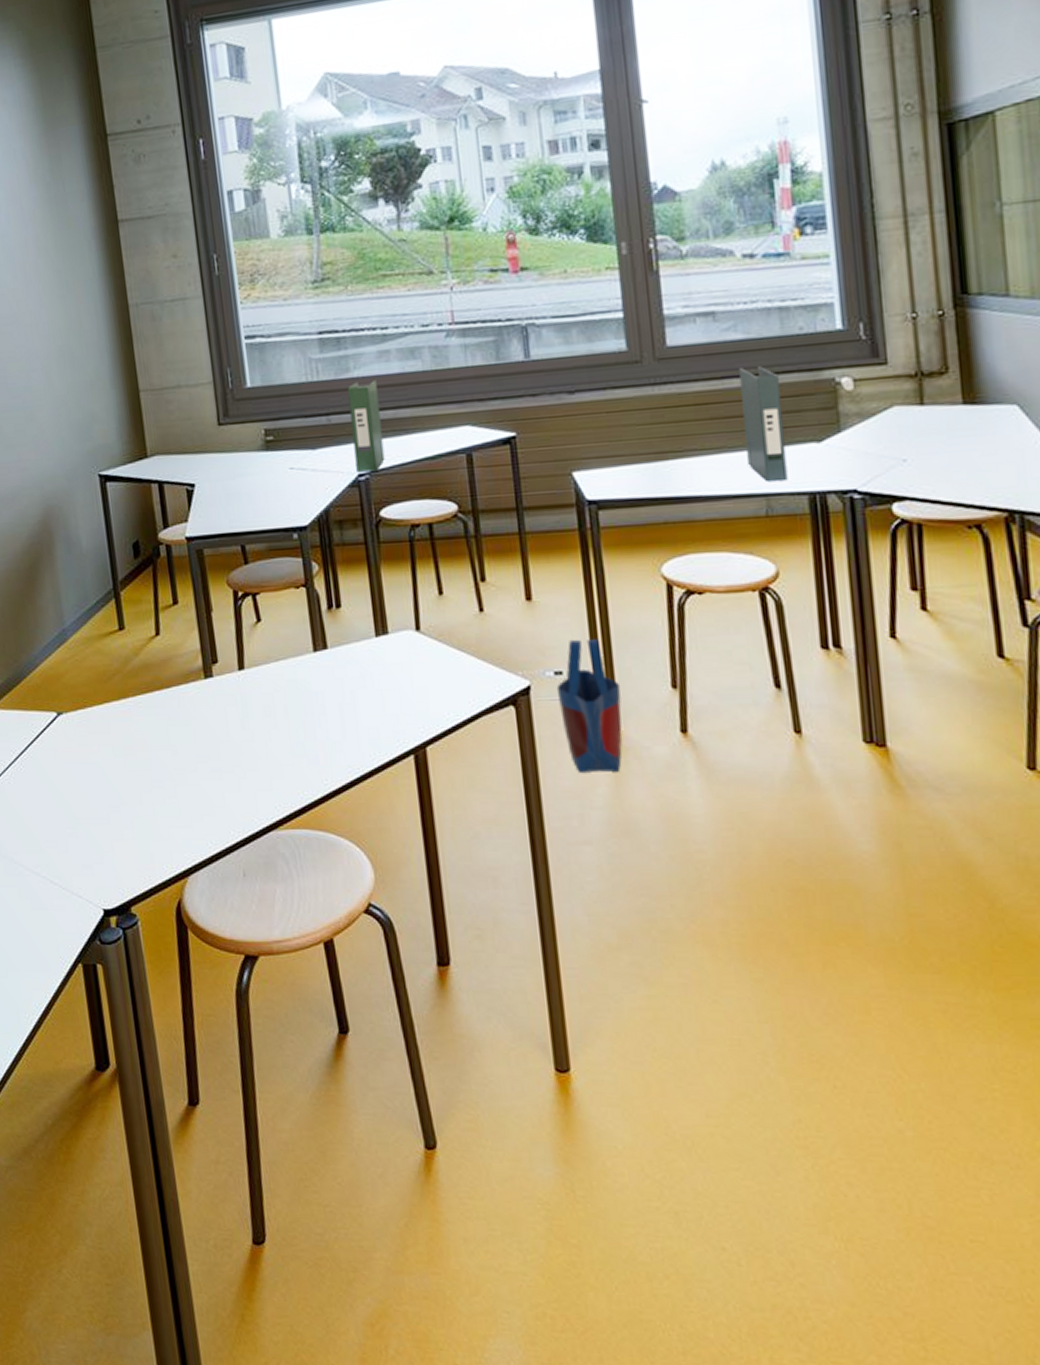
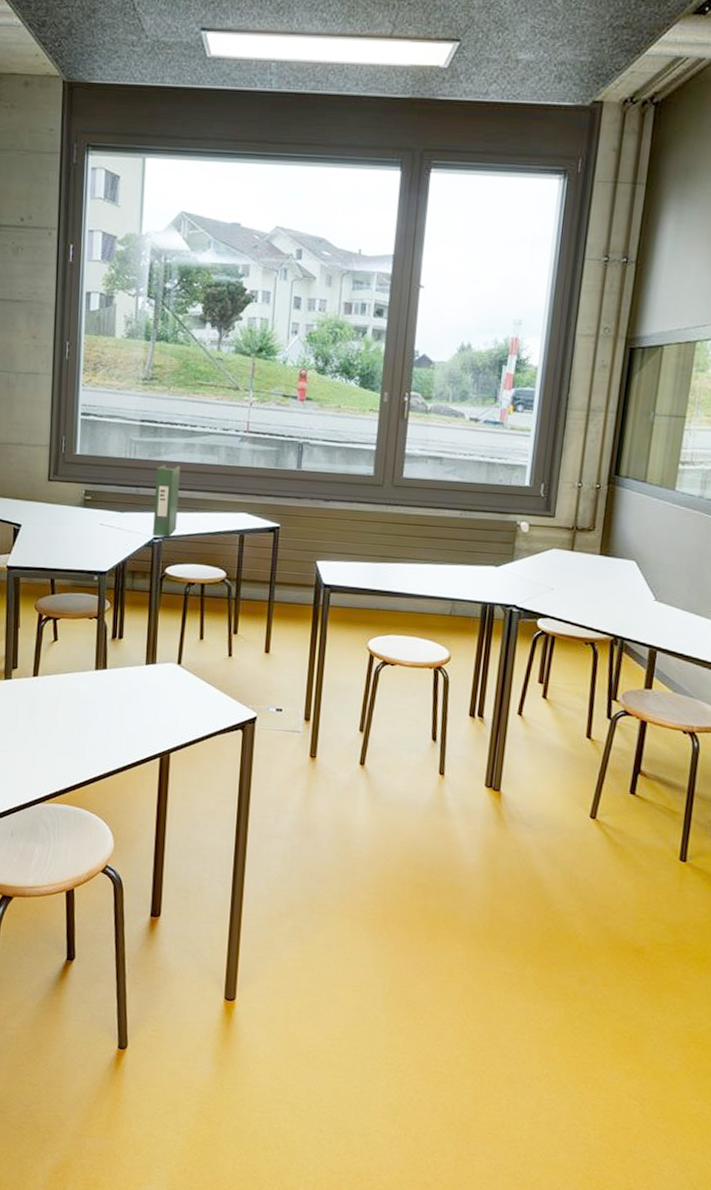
tote bag: present [556,638,622,772] -> none [275,686,323,788]
binder: present [739,366,788,483] -> none [444,503,478,592]

